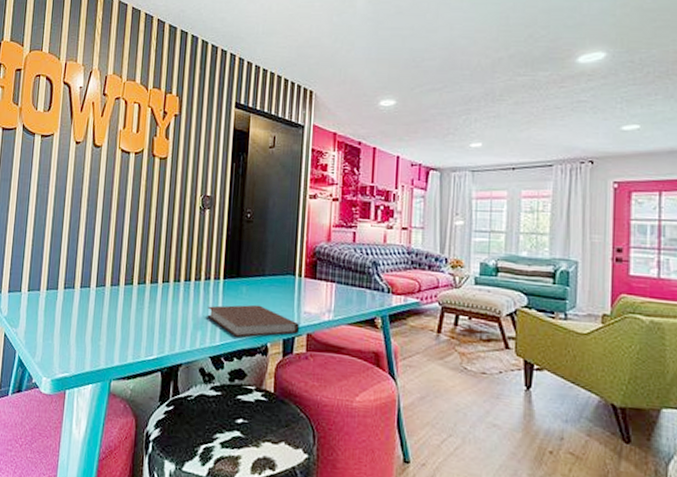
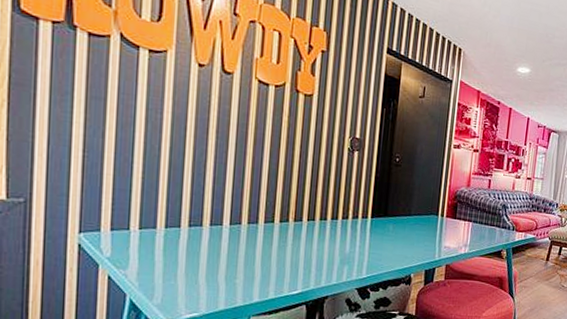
notebook: present [207,304,300,338] -> none [354,241,441,271]

